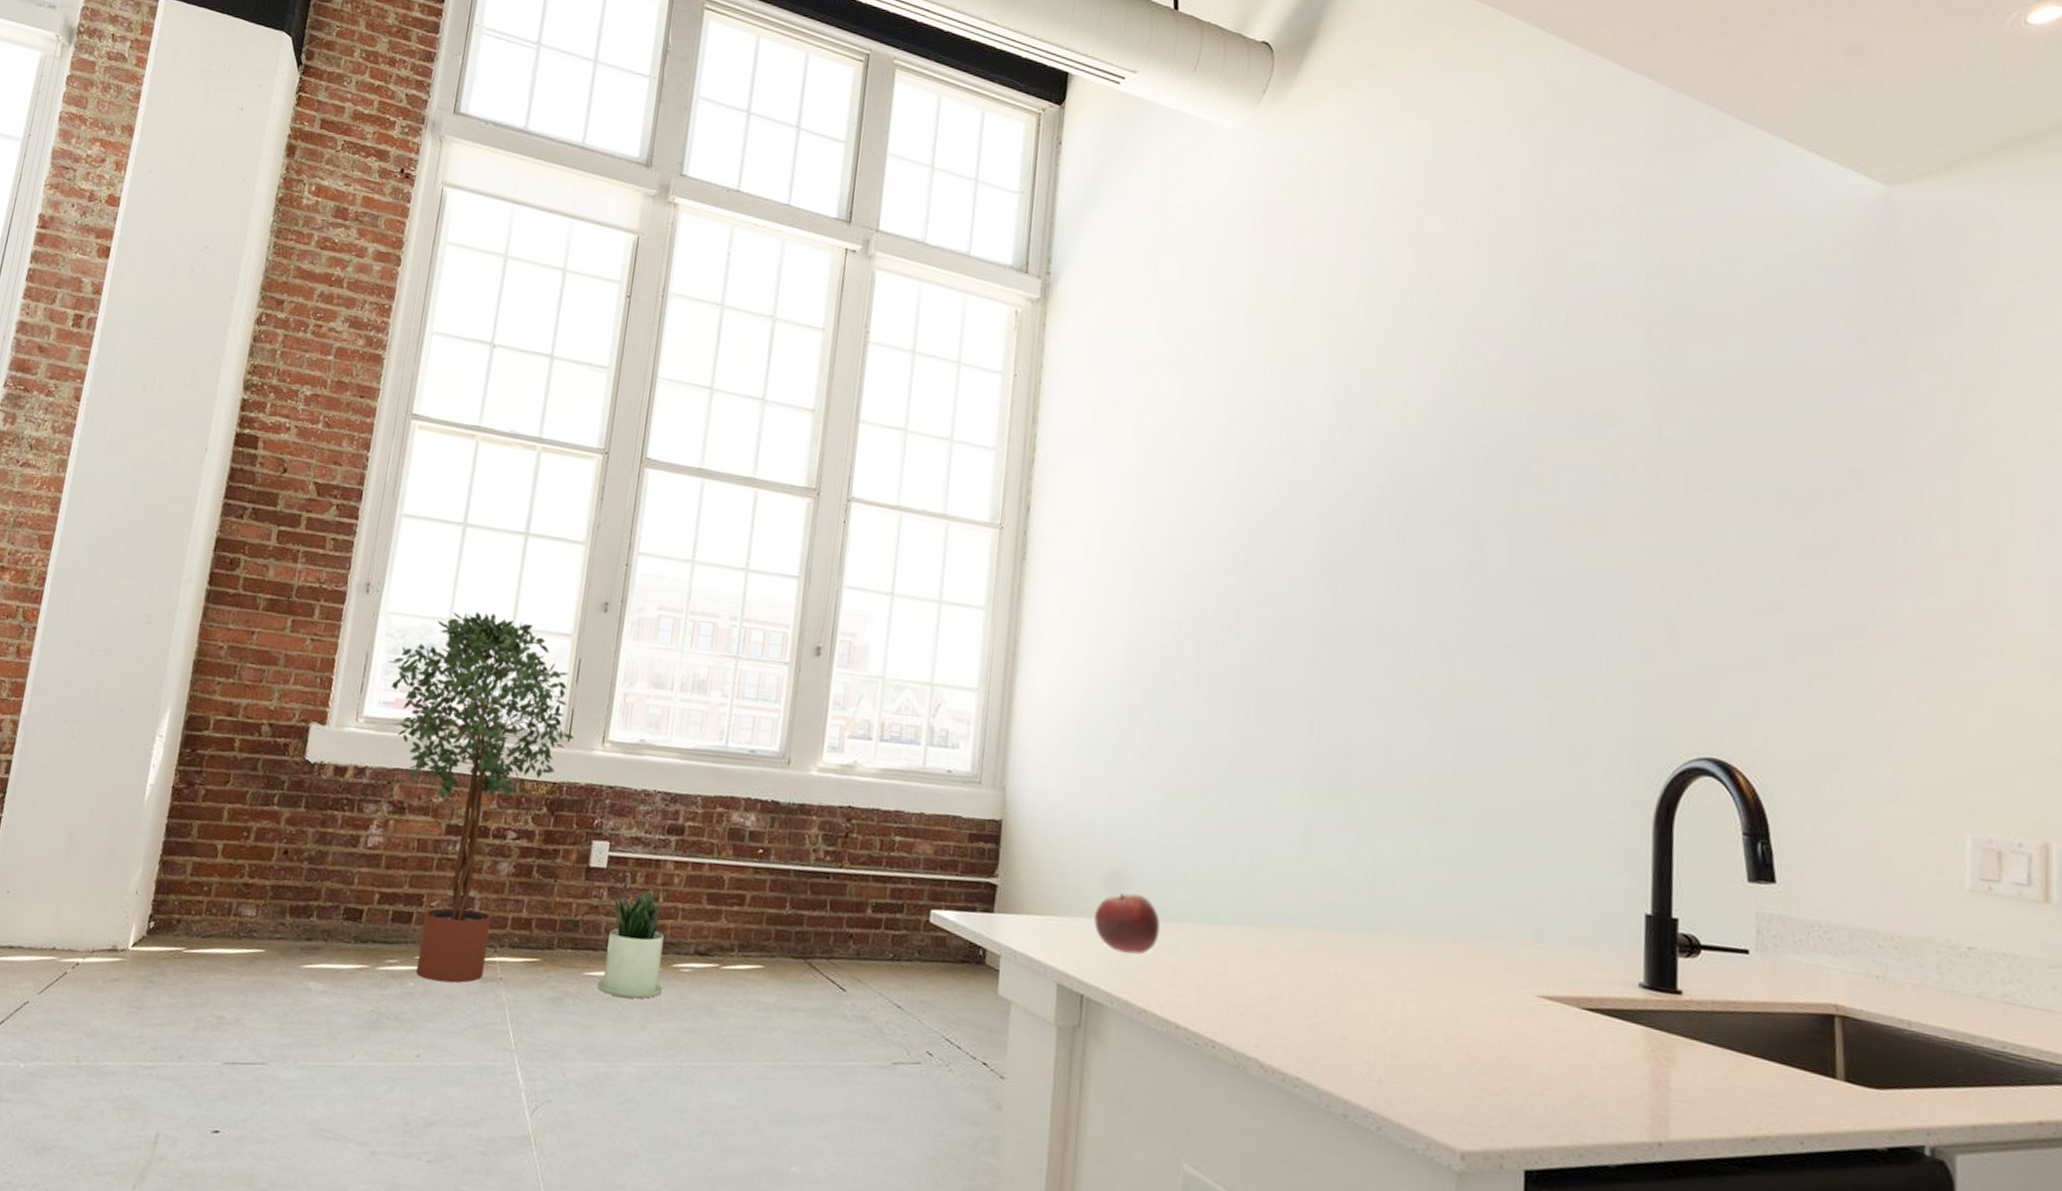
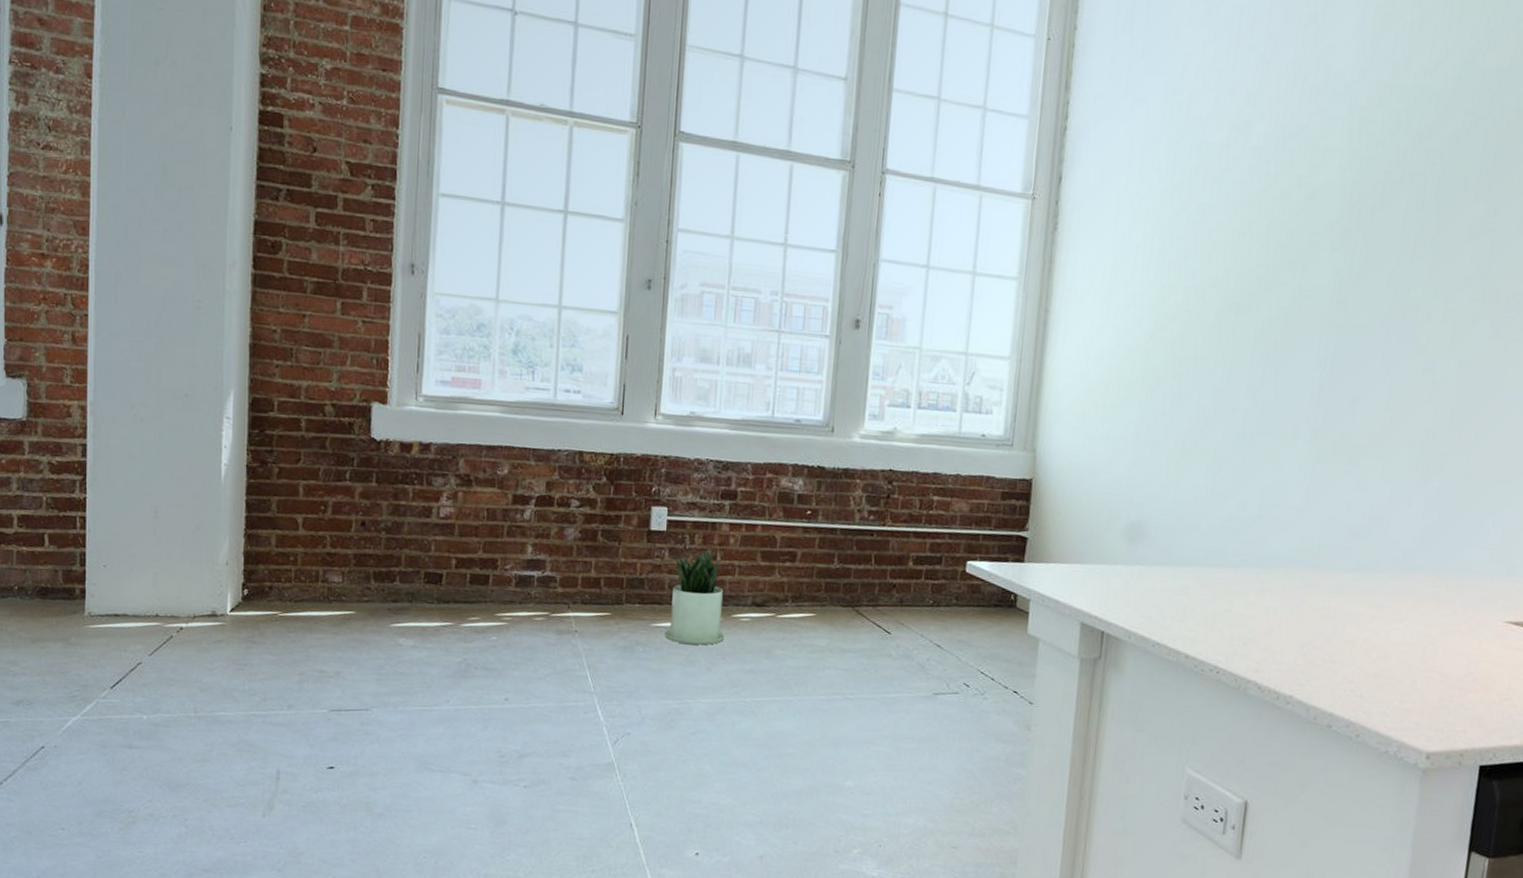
potted tree: present [387,612,574,983] -> none [439,291,628,636]
fruit: present [1094,893,1161,955] -> none [1115,542,1175,596]

